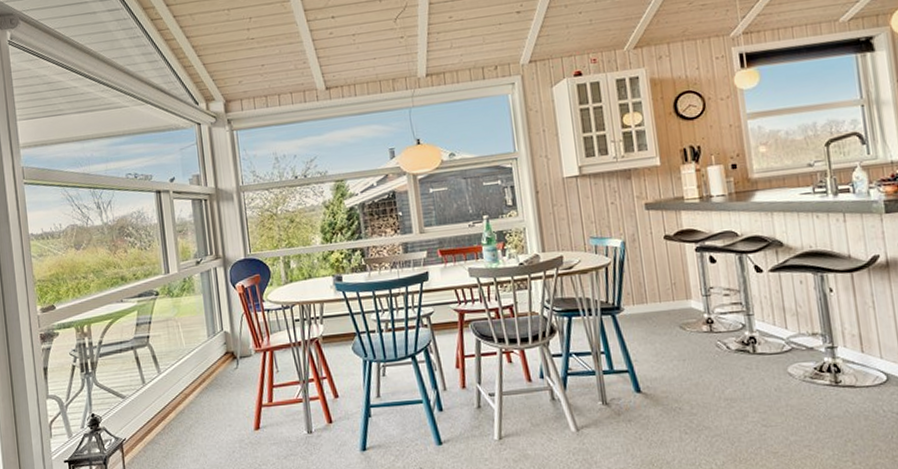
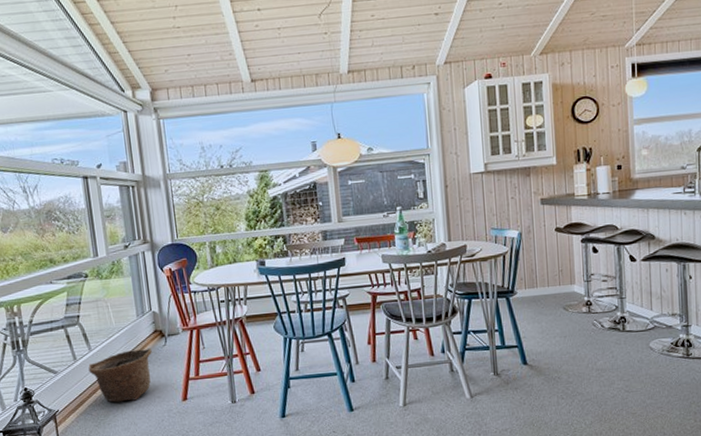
basket: none [157,370,223,431] -> present [88,347,152,402]

